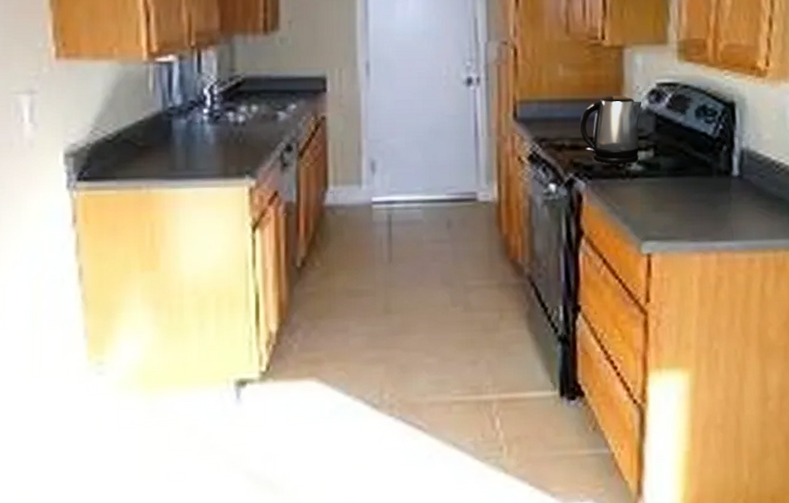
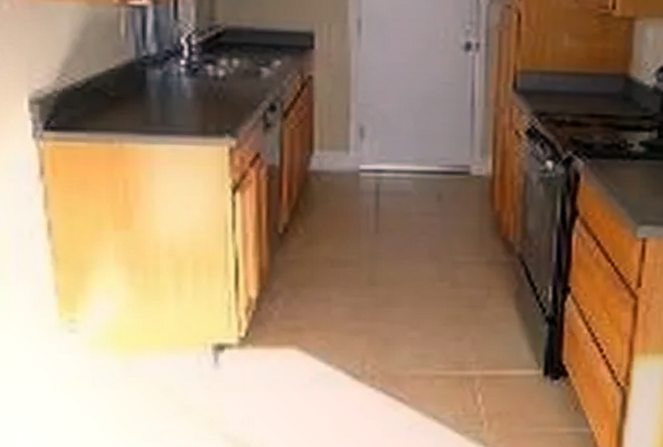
kettle: present [579,95,642,164] -> none [582,71,650,144]

